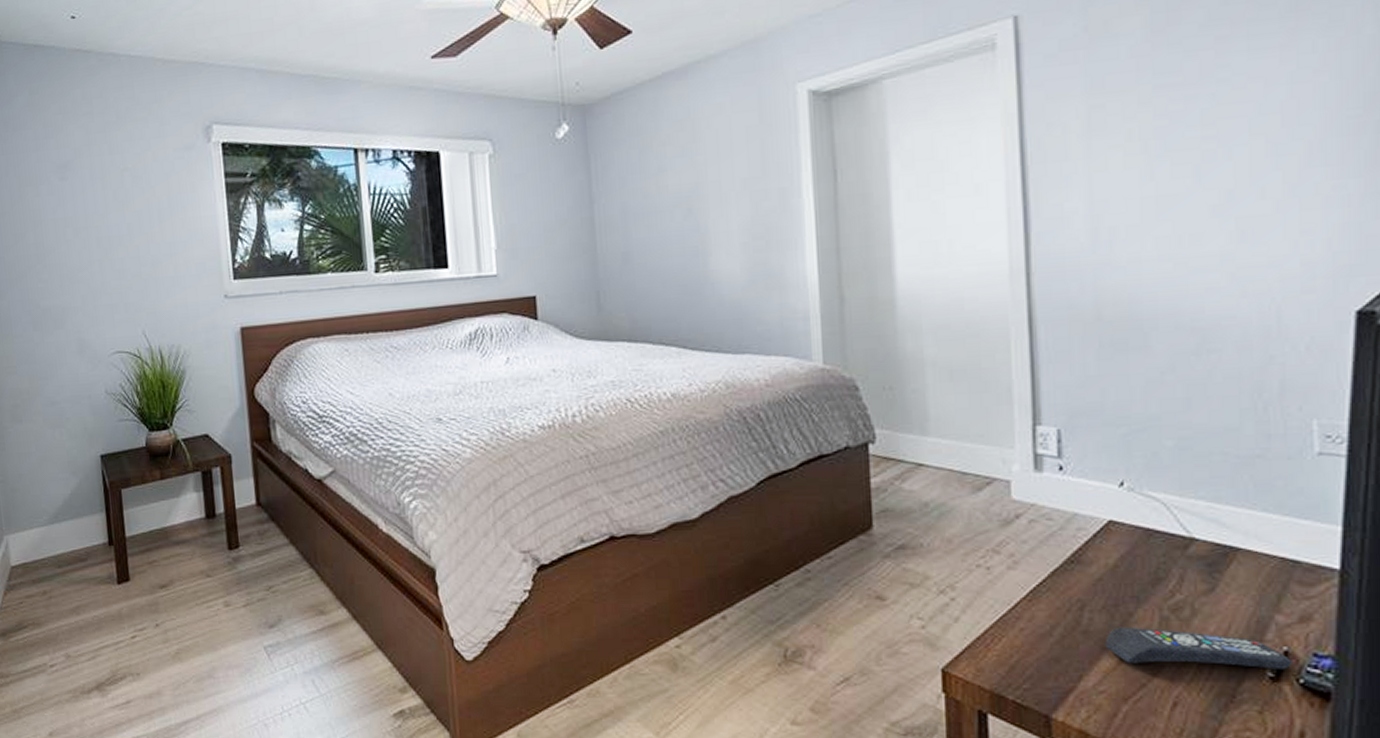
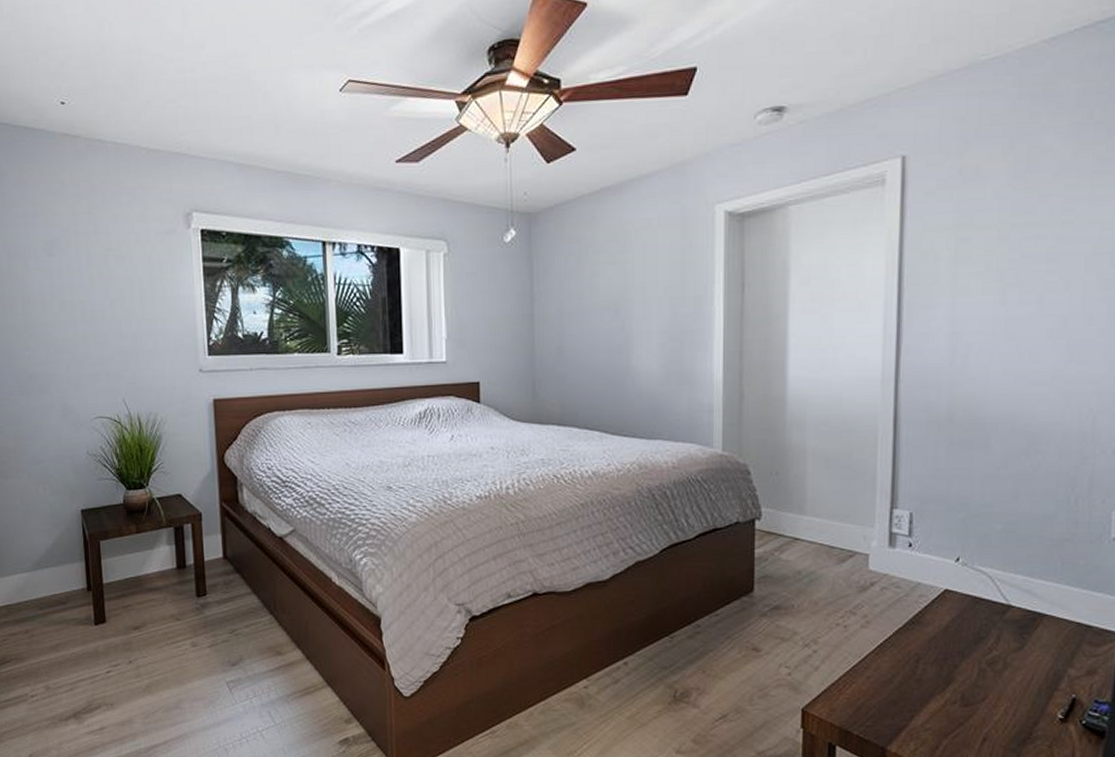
remote control: present [1105,627,1292,670] -> none [933,676,1078,713]

